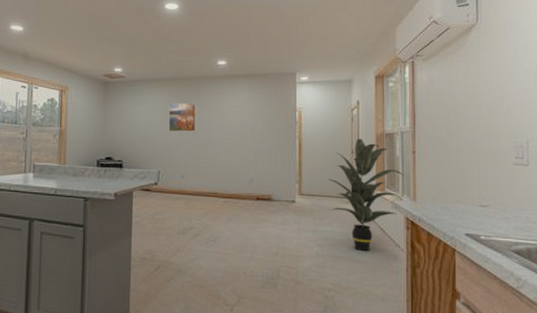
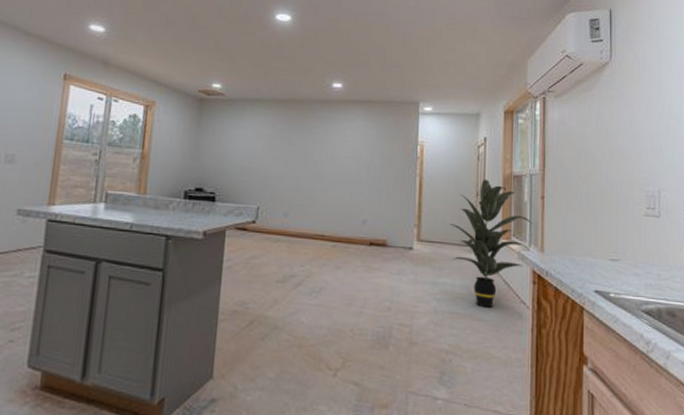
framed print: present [168,102,197,132] -> none [272,128,307,163]

